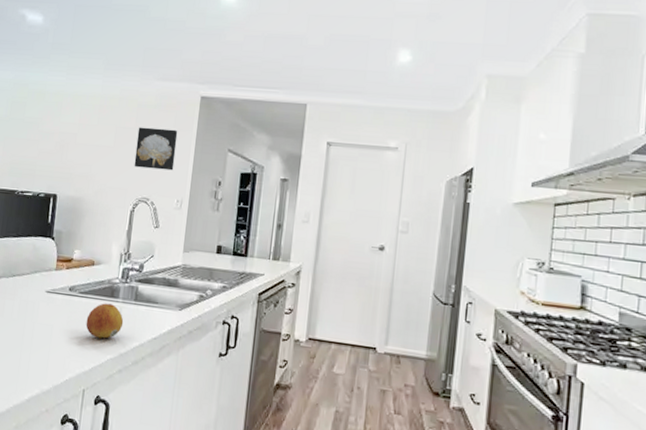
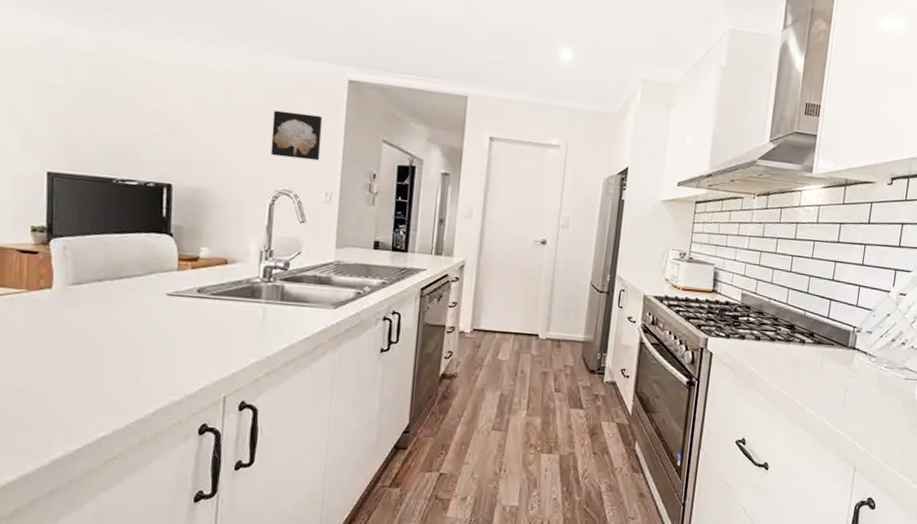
fruit: present [86,303,124,339] -> none [222,304,269,342]

